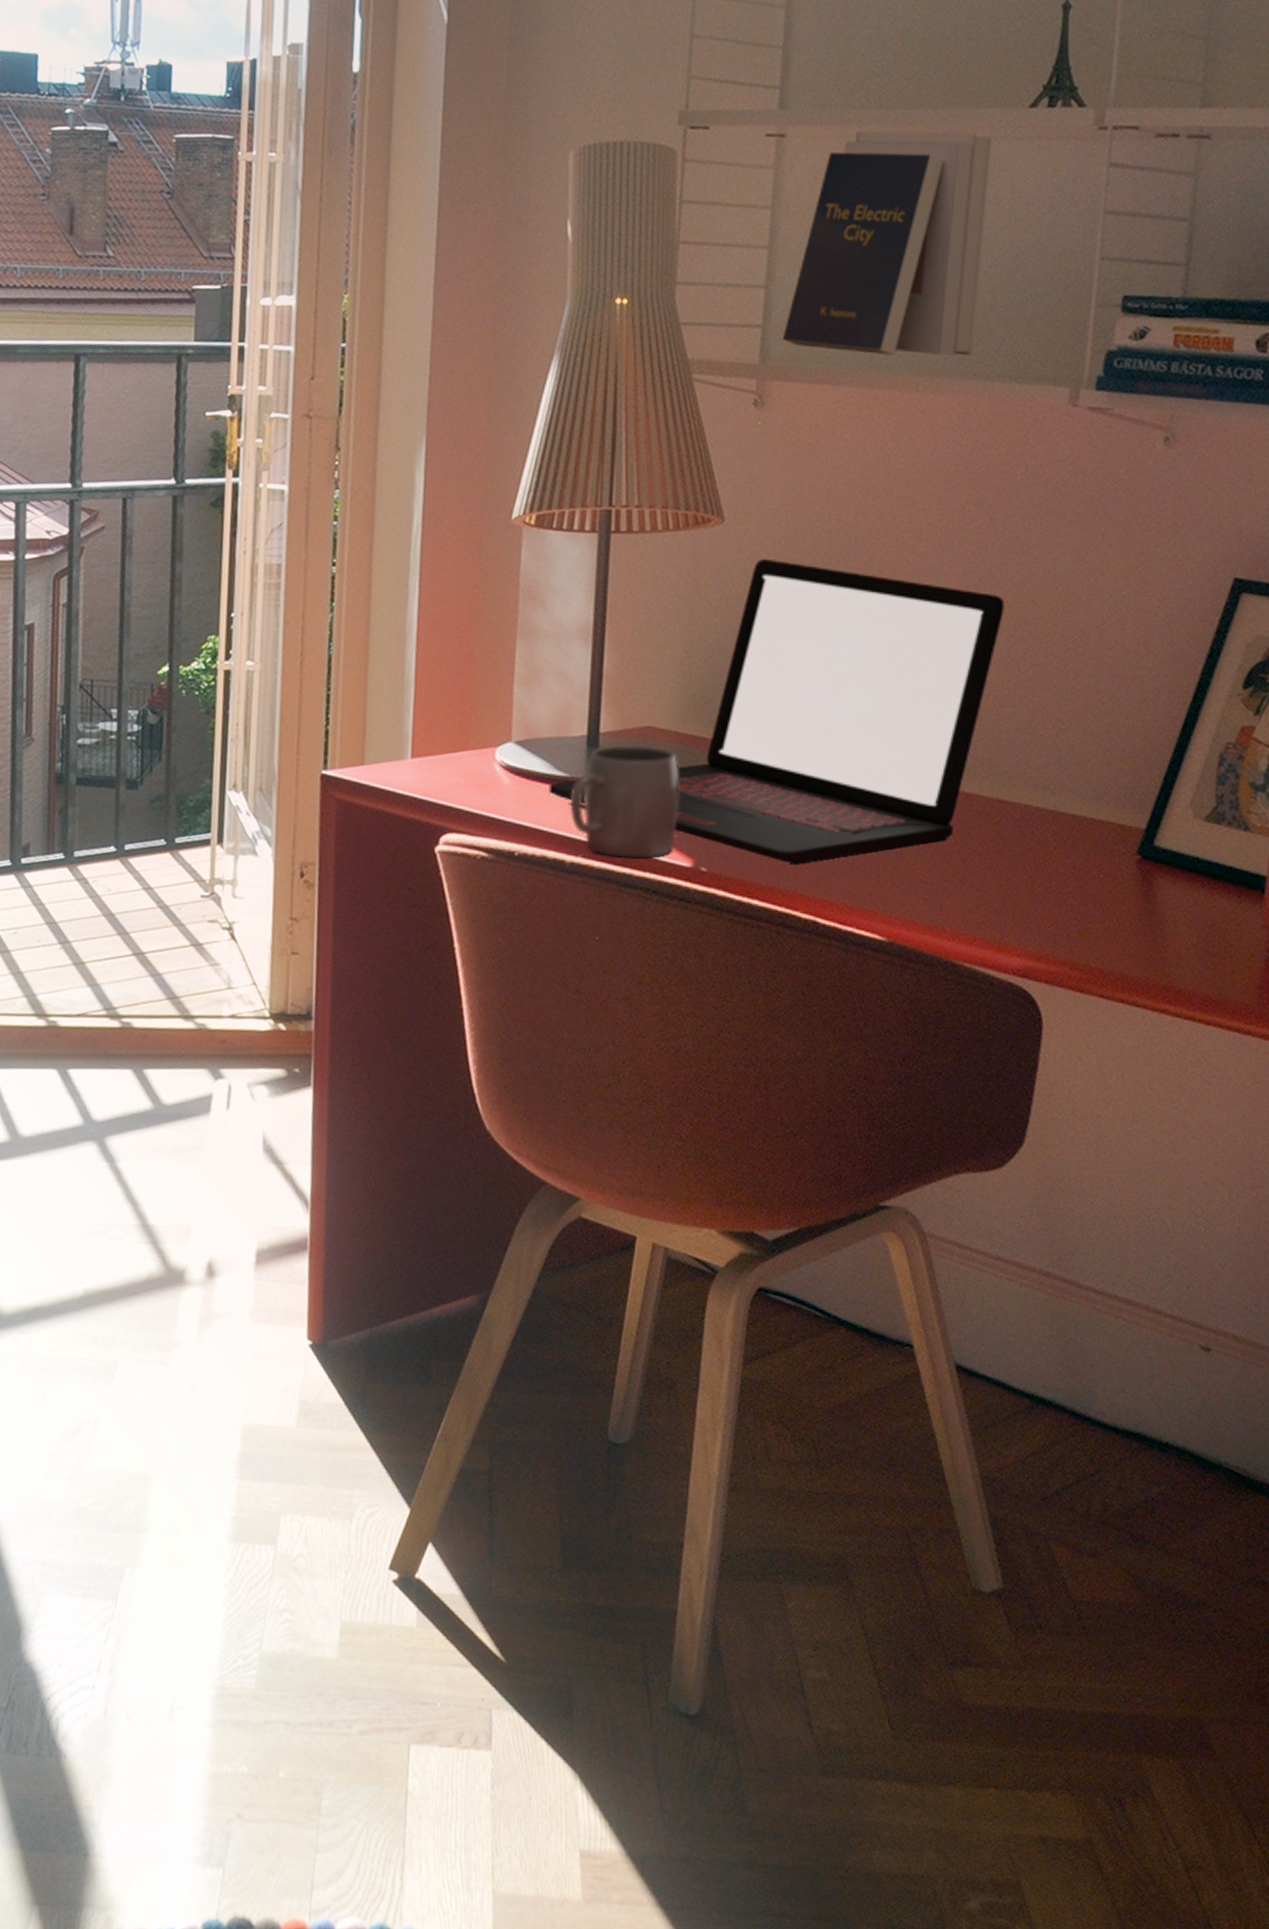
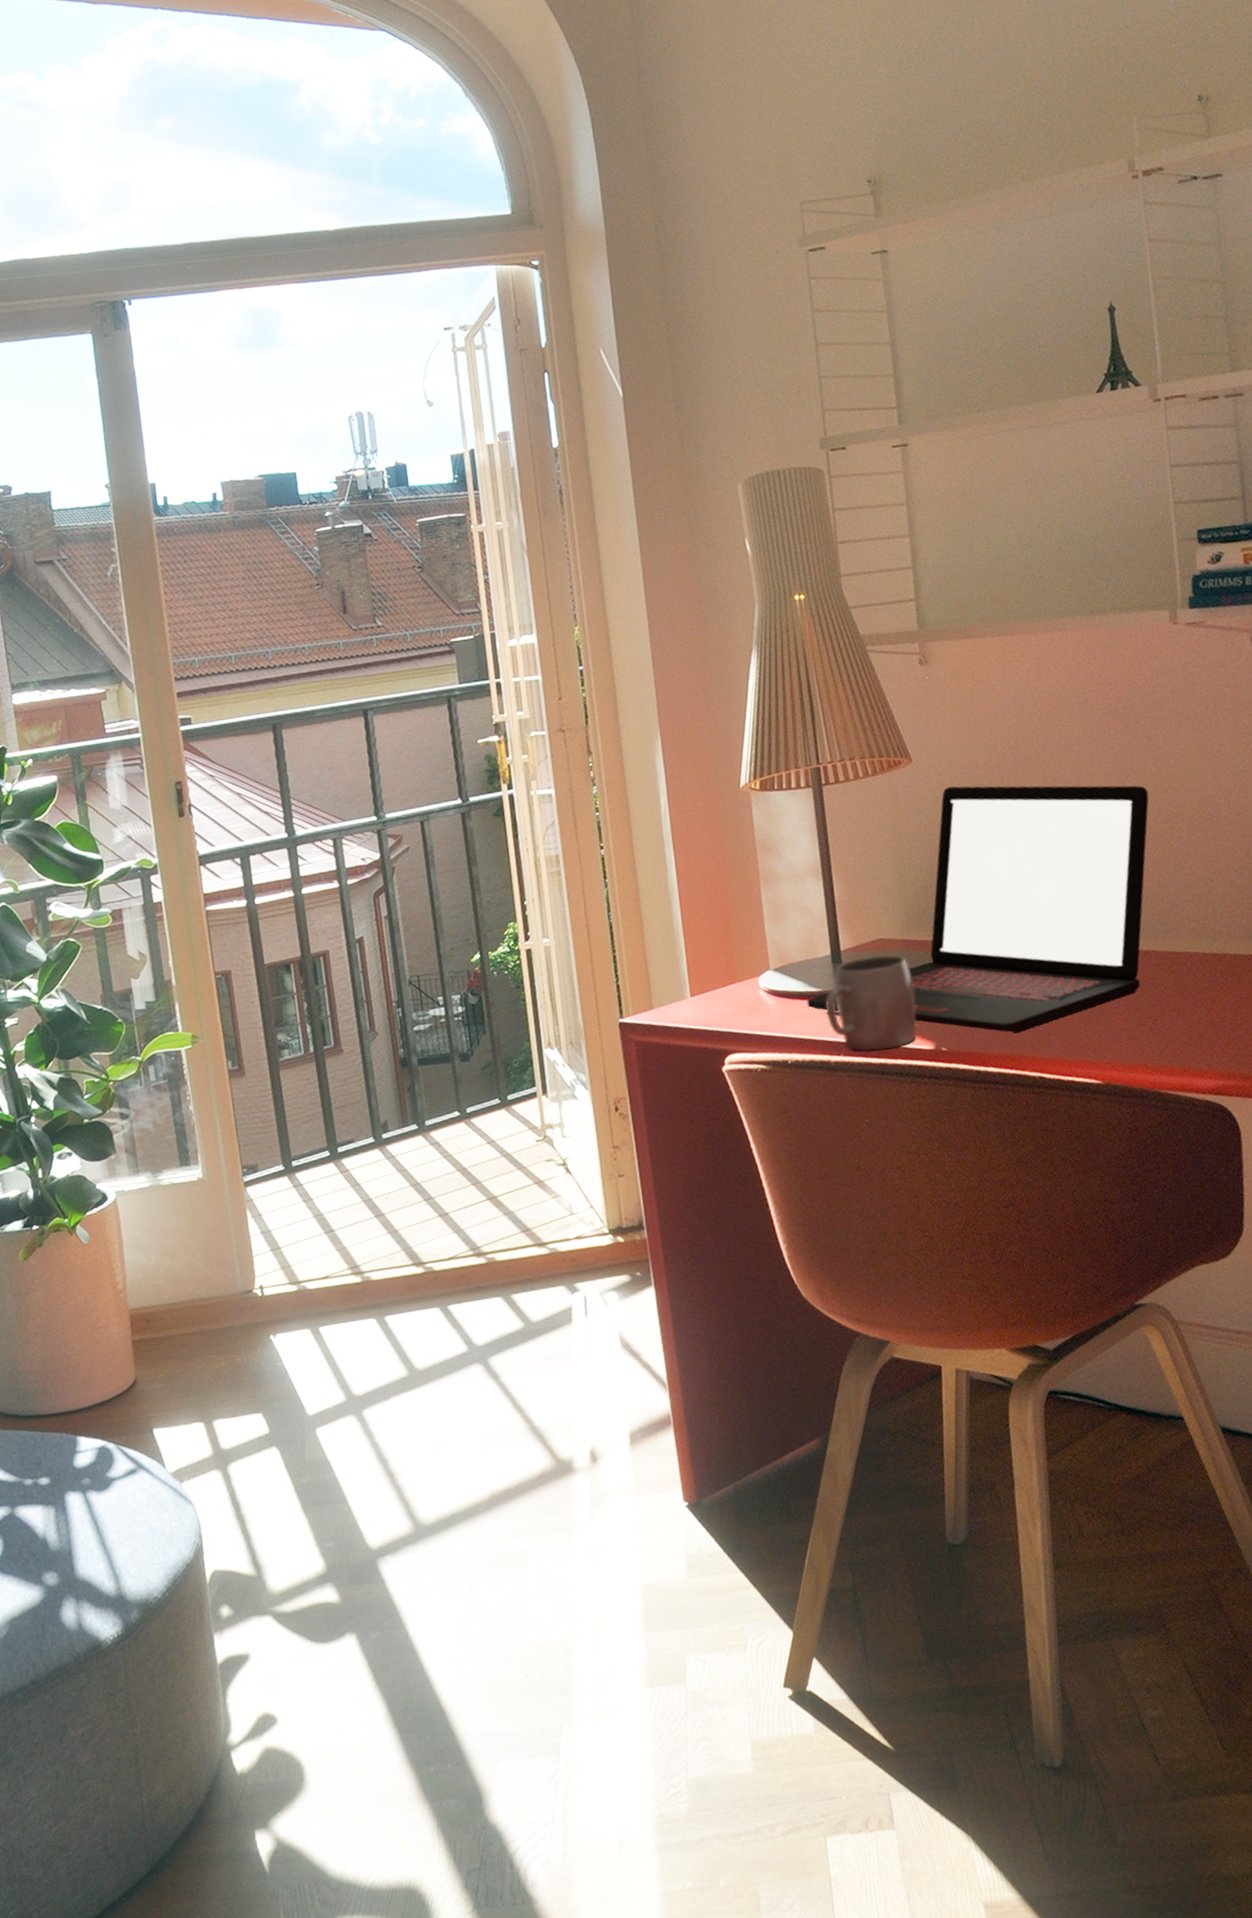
books: present [782,131,993,357] -> none [933,418,1088,611]

